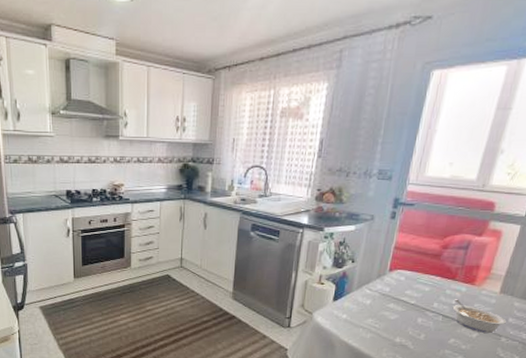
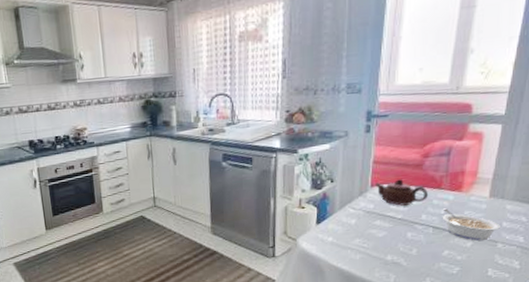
teapot: none [393,267,442,292] -> present [374,179,428,206]

